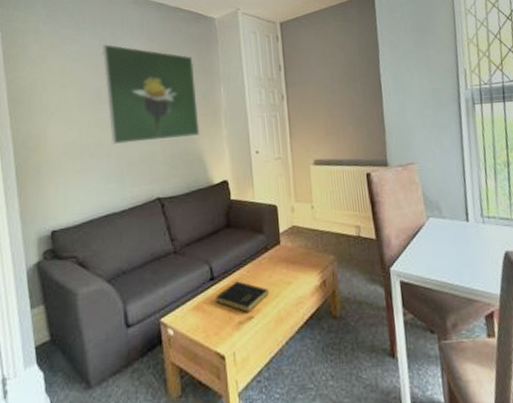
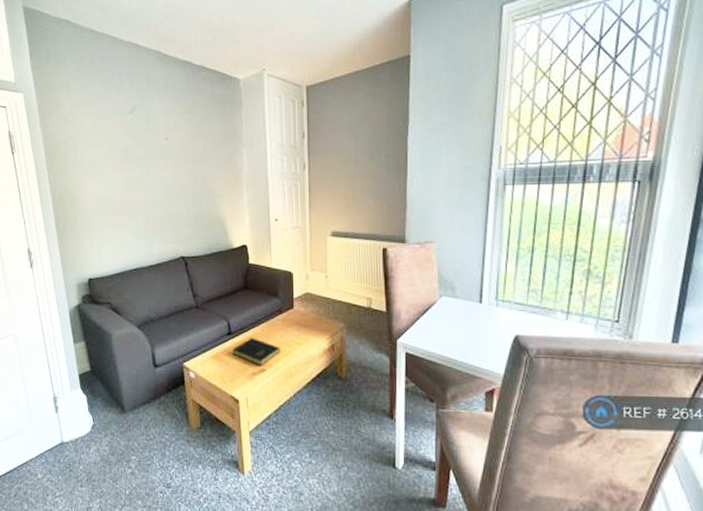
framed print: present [102,43,200,146] -> none [129,102,222,204]

